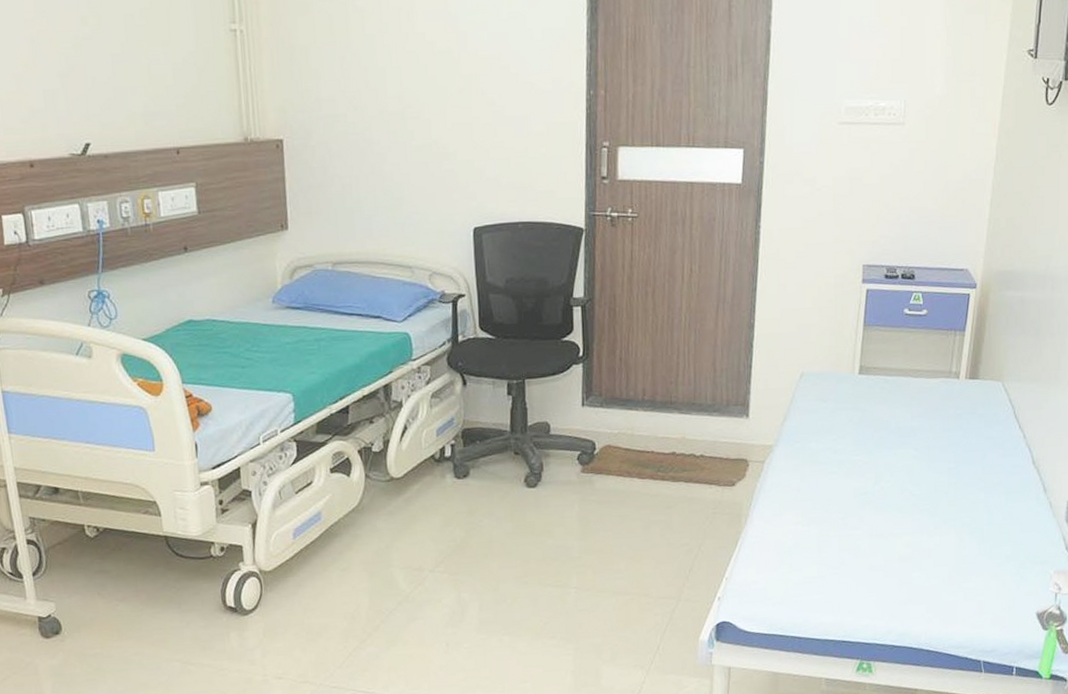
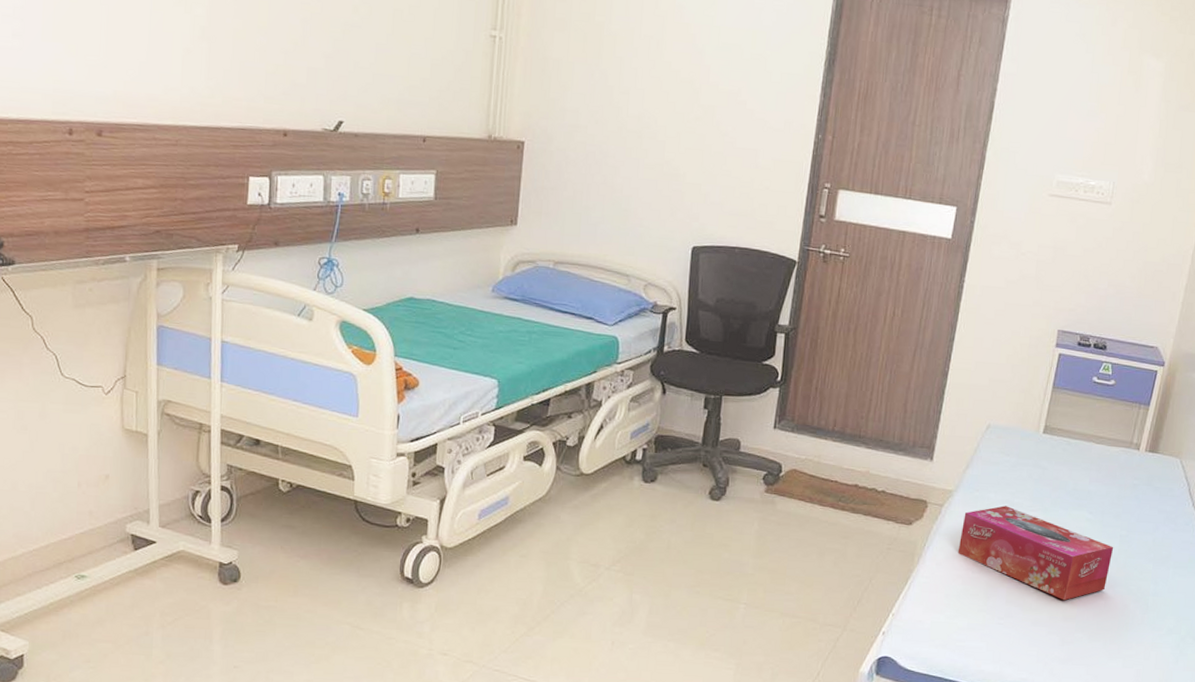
tissue box: none [784,453,943,542] -> present [957,505,1114,601]

